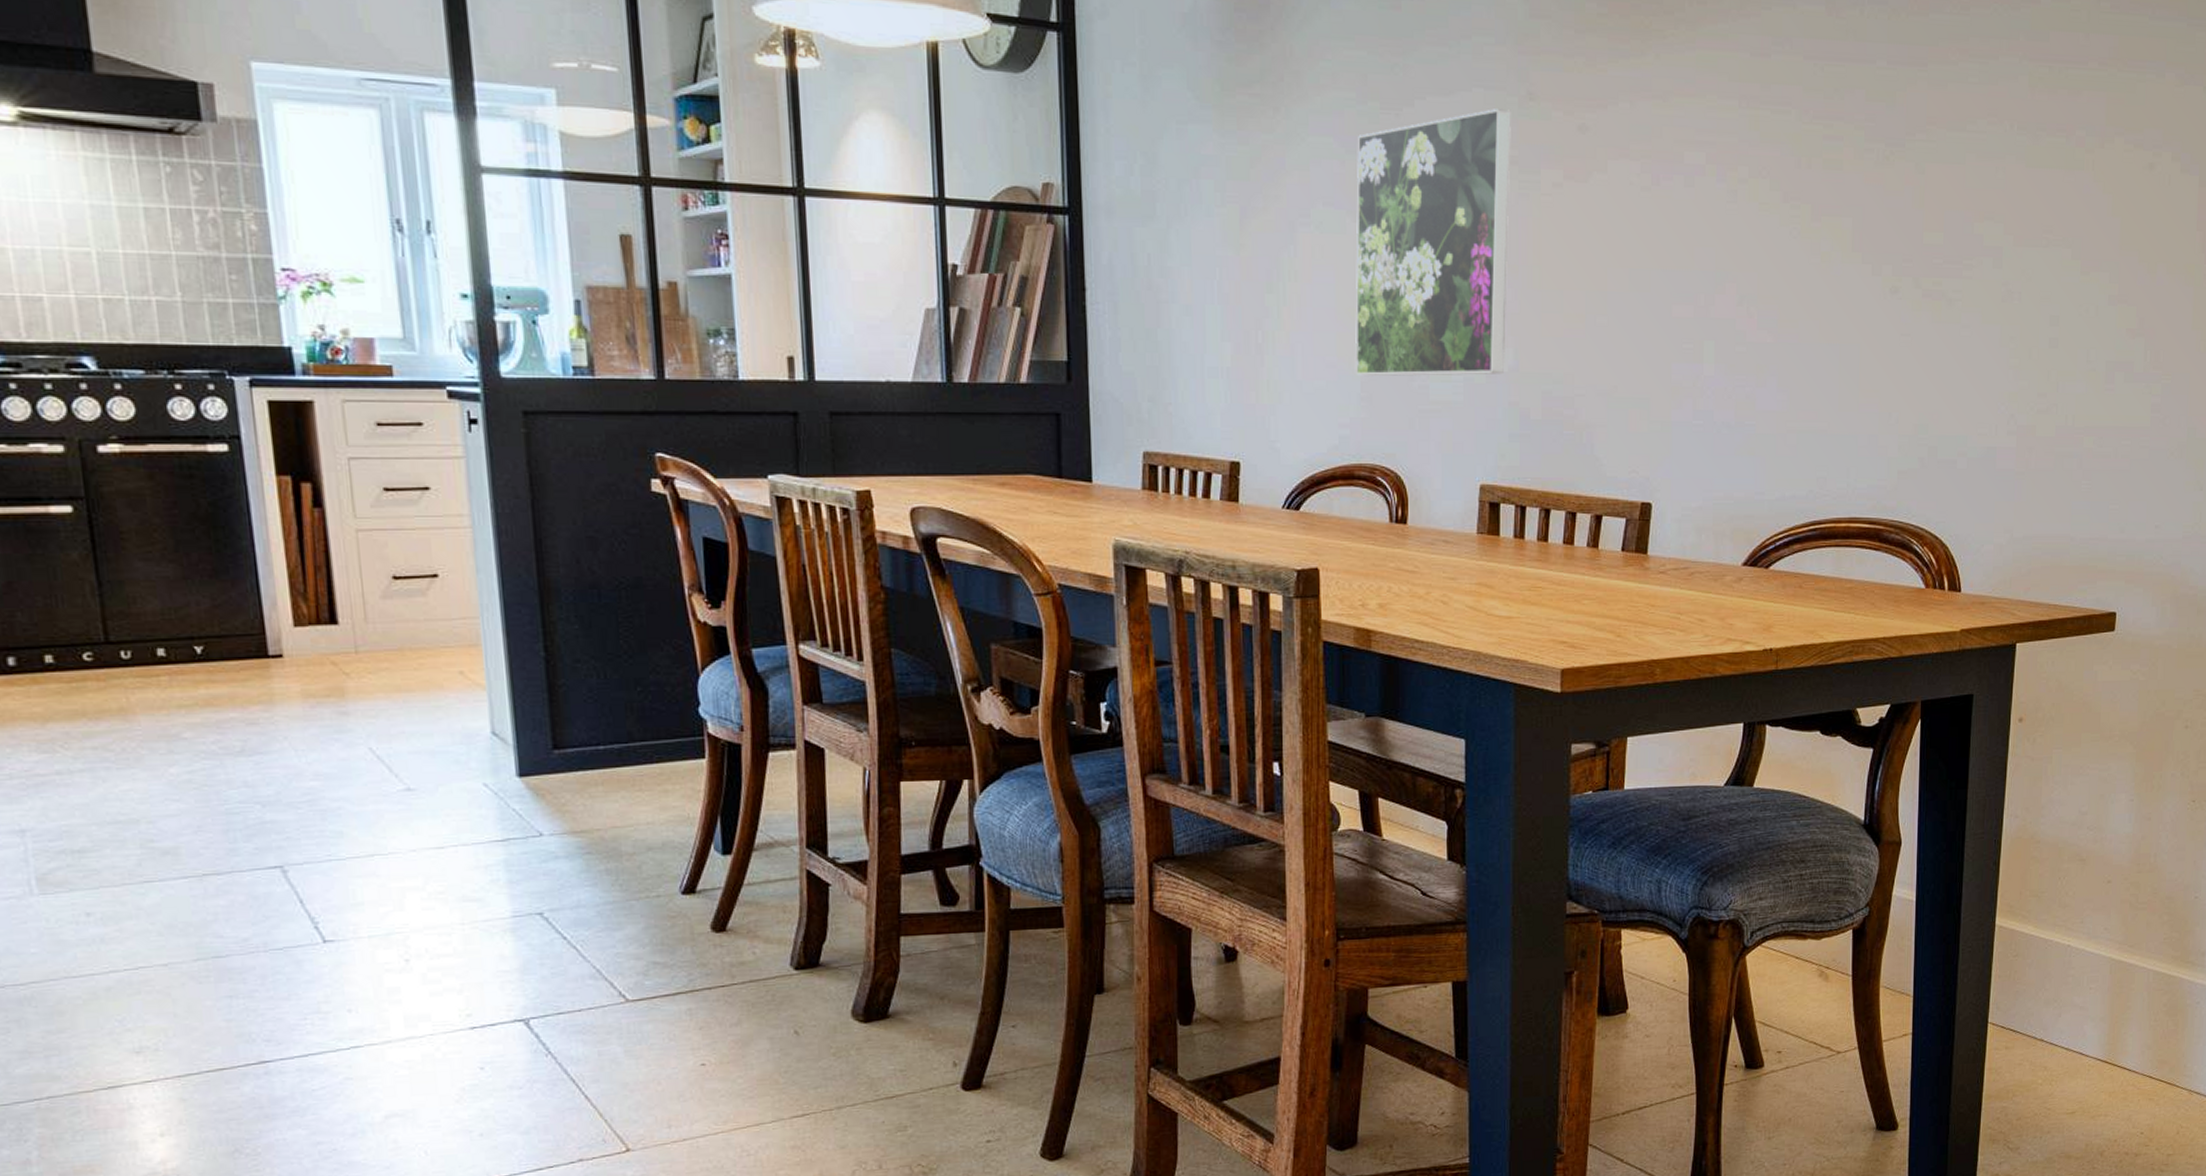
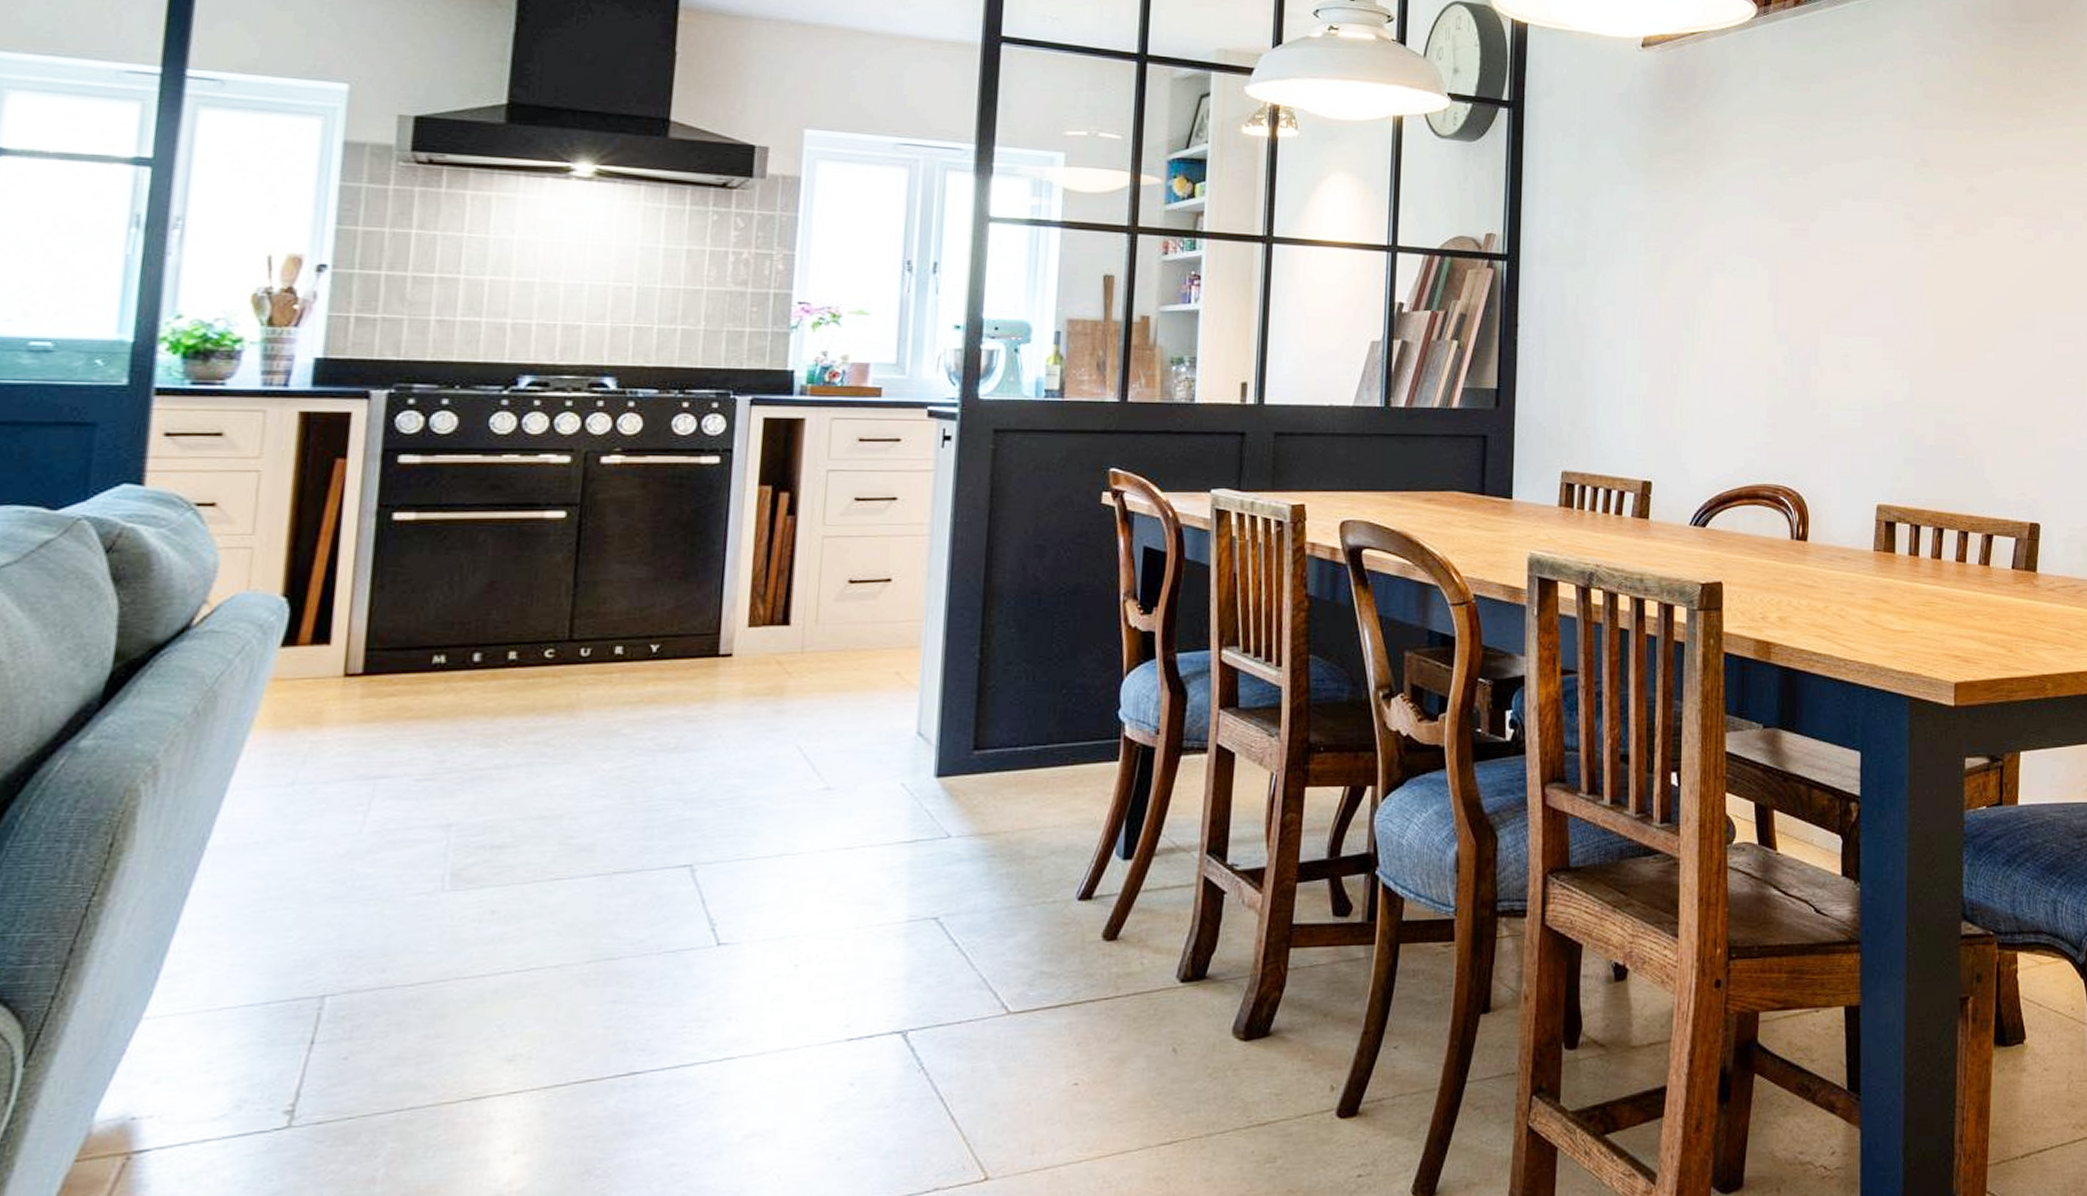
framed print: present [1355,107,1511,376] -> none [1761,172,1907,405]

